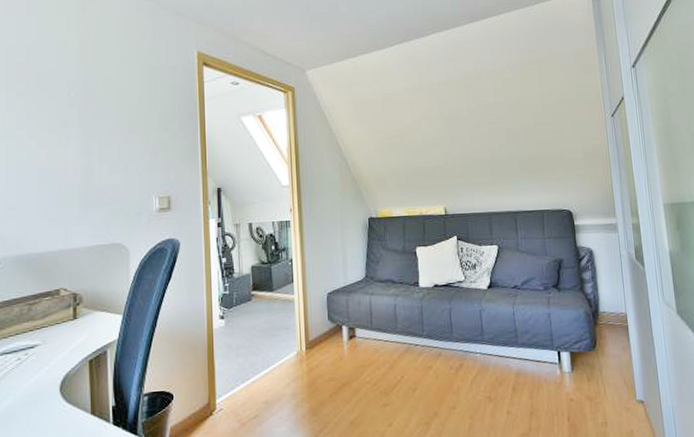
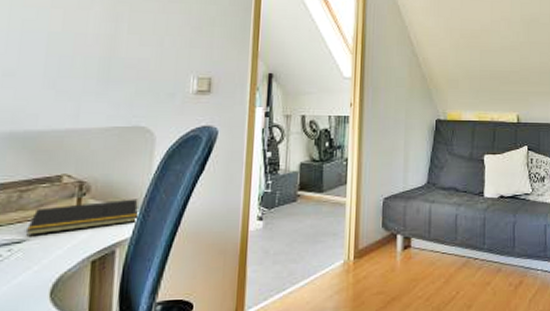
notepad: none [37,306,123,341] -> present [26,199,139,235]

